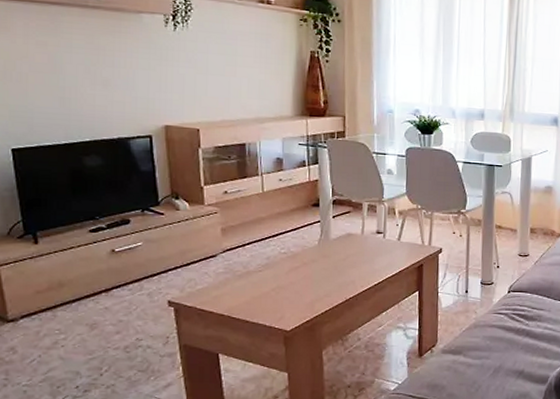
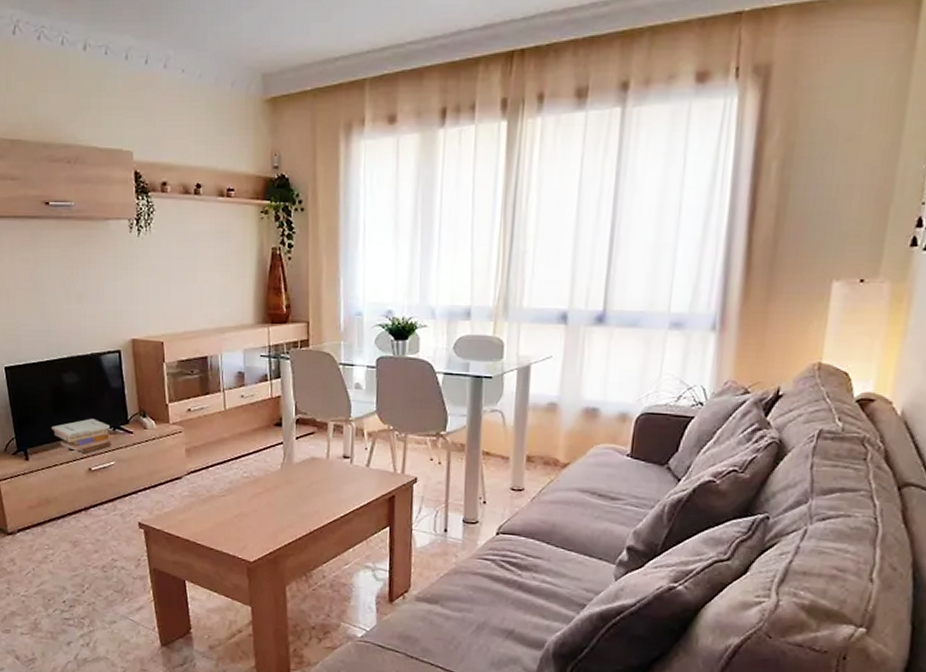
books: none [67,200,139,236] -> present [51,418,111,454]

